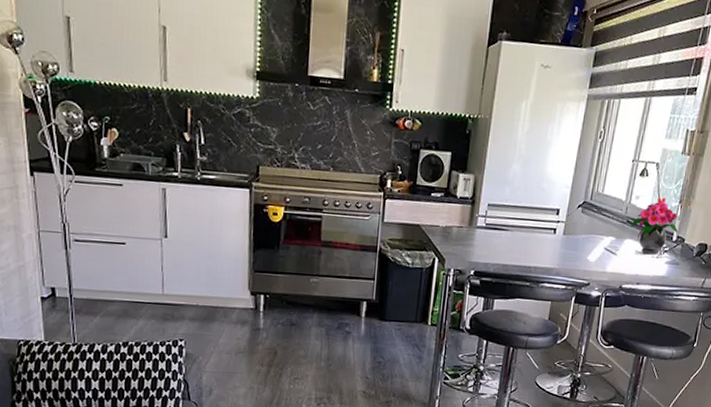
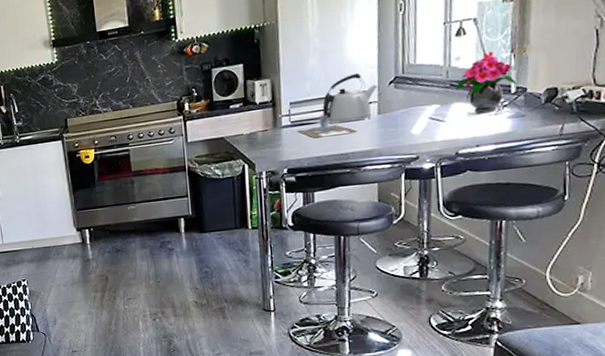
place setting: none [490,223,543,248] -> present [297,114,358,139]
kettle: none [516,189,568,238] -> present [322,72,378,124]

